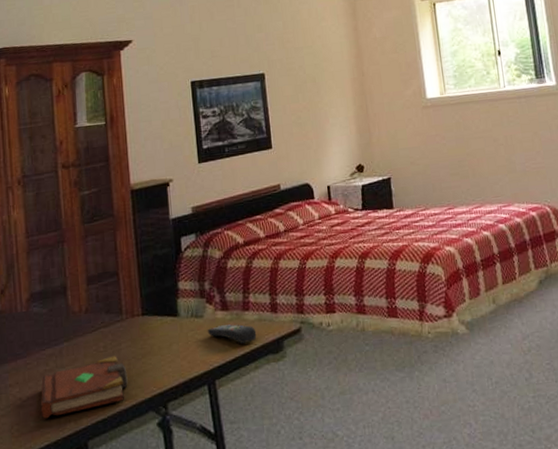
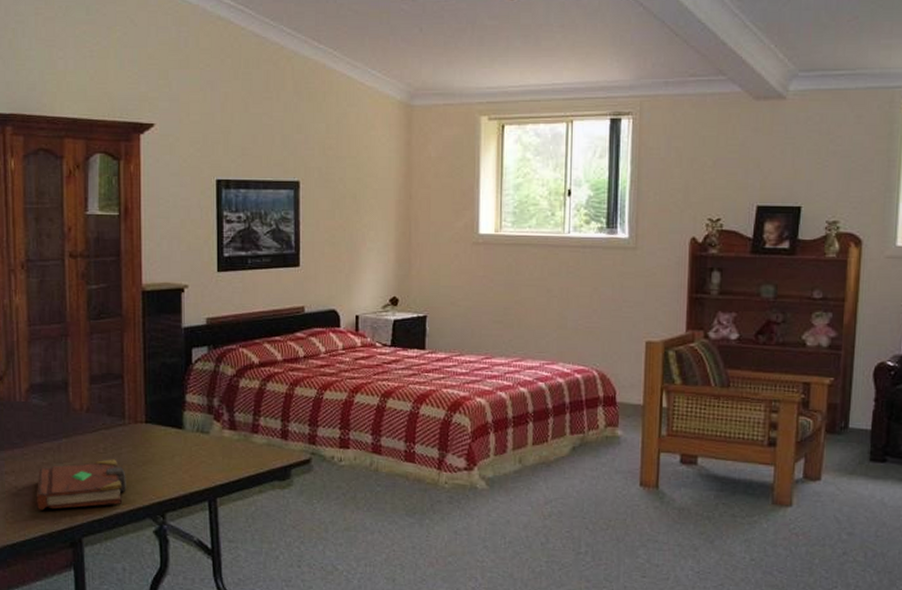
remote control: present [207,324,257,343] -> none [212,444,264,466]

